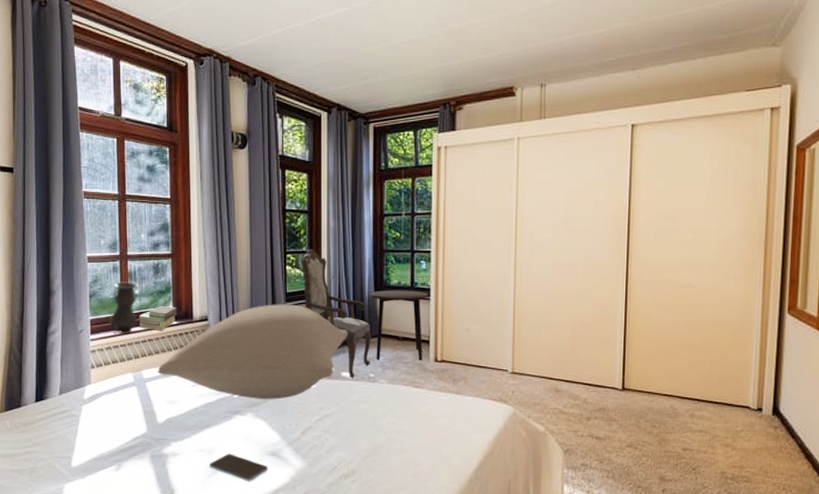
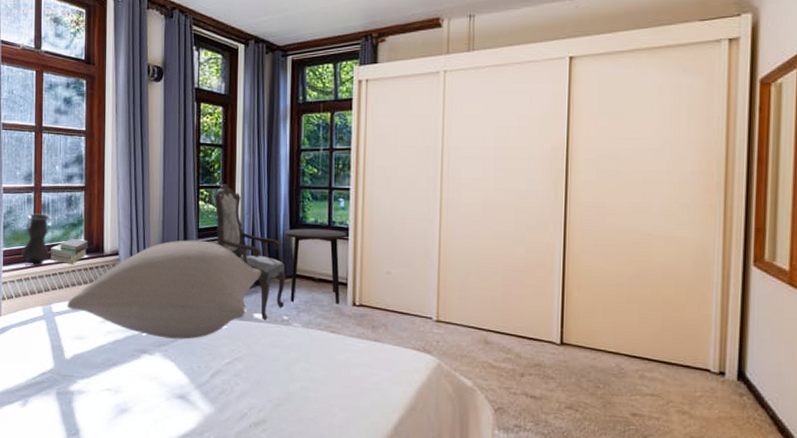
smartphone: present [210,454,269,481] -> none [116,394,176,425]

